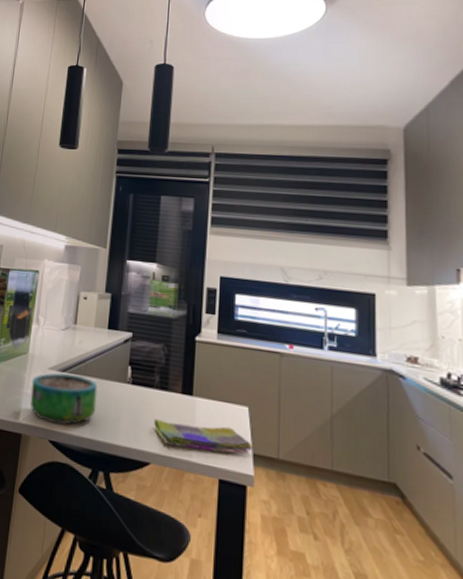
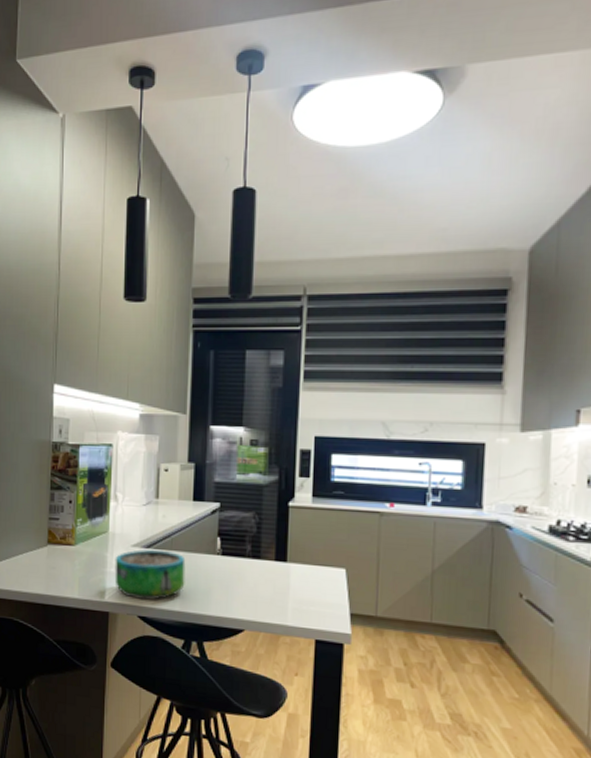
dish towel: present [154,419,254,454] -> none [247,588,351,615]

